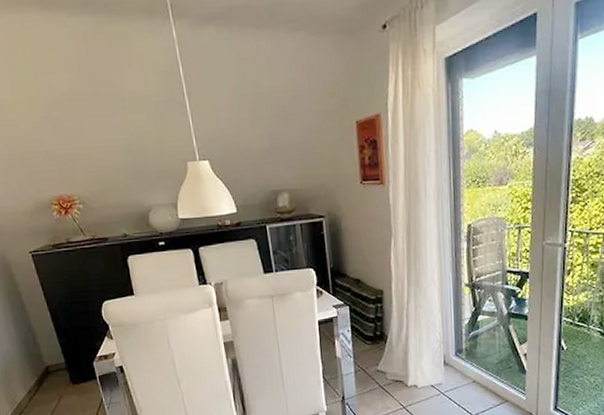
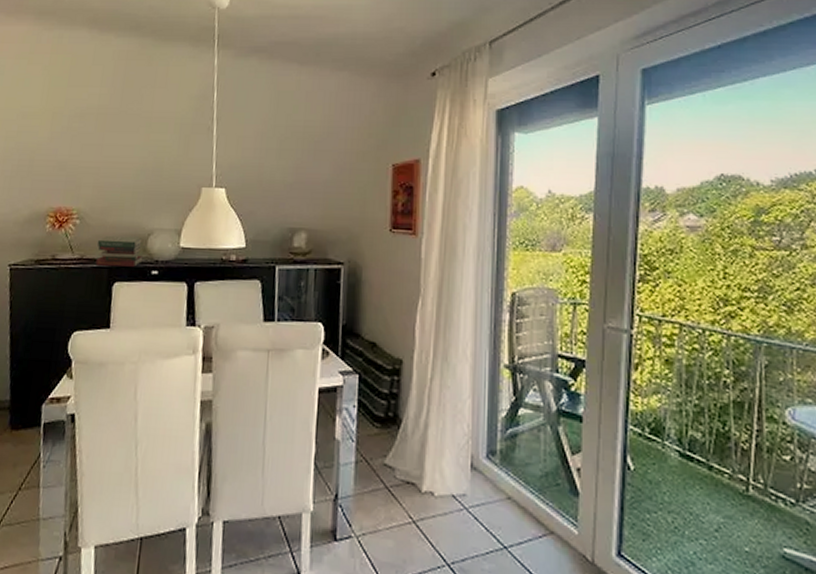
books: none [103,215,149,243] -> present [95,236,144,267]

